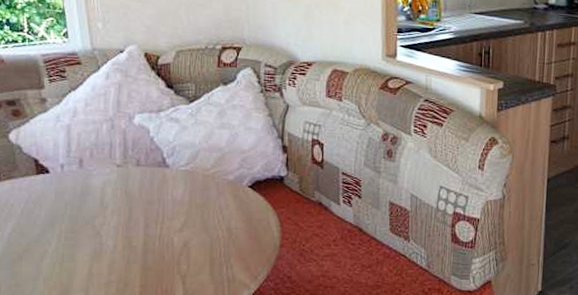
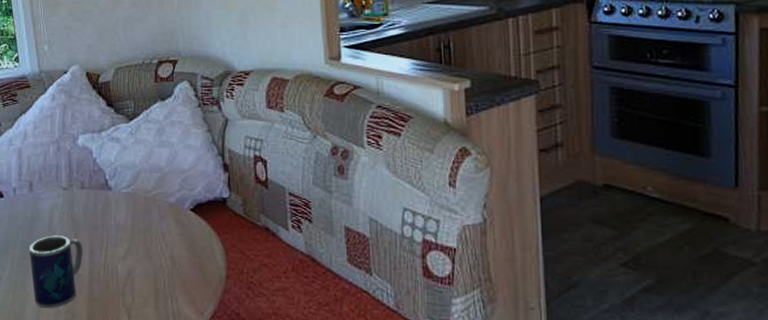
mug: none [77,210,137,279] -> present [28,235,83,309]

